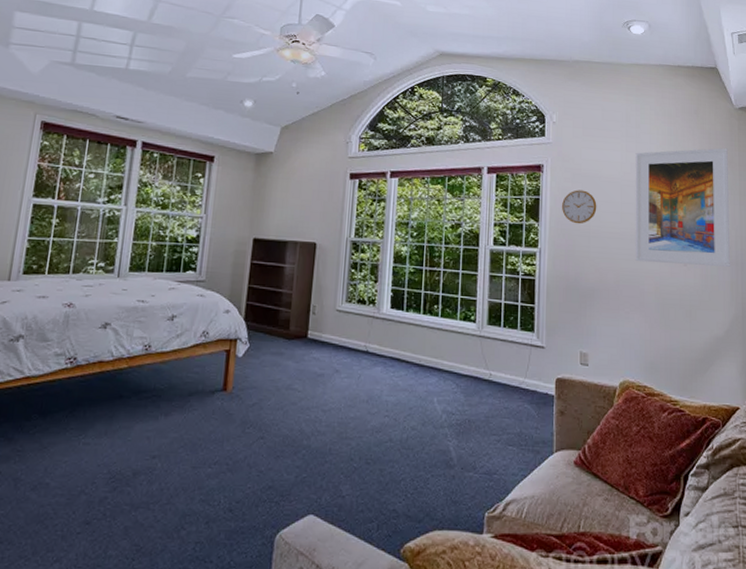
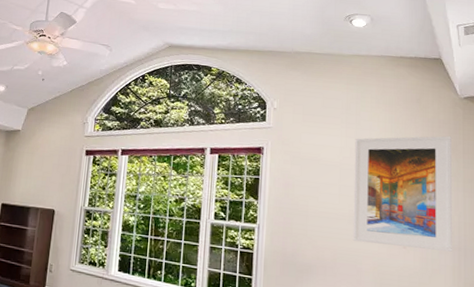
wall clock: present [562,190,597,224] -> none [281,171,316,204]

